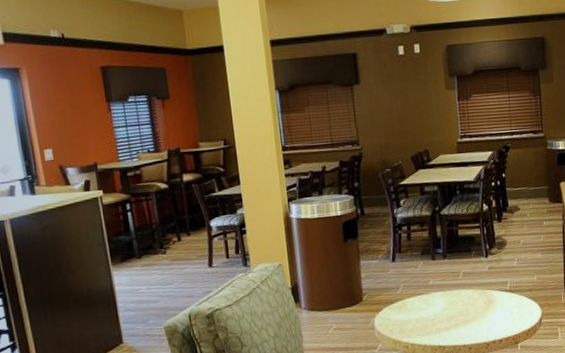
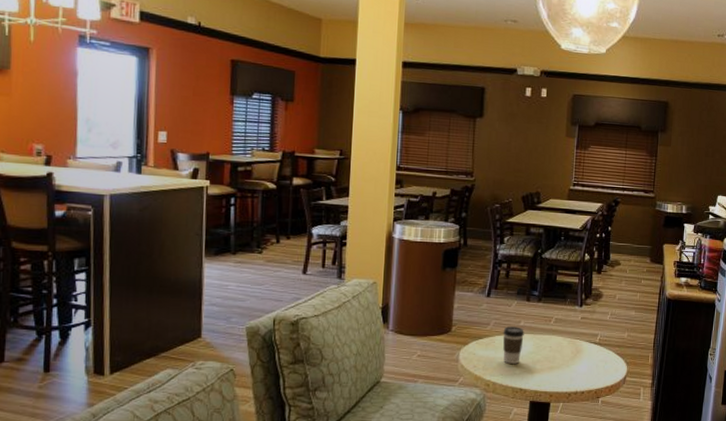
coffee cup: none [413,286,435,324] -> present [503,326,524,364]

